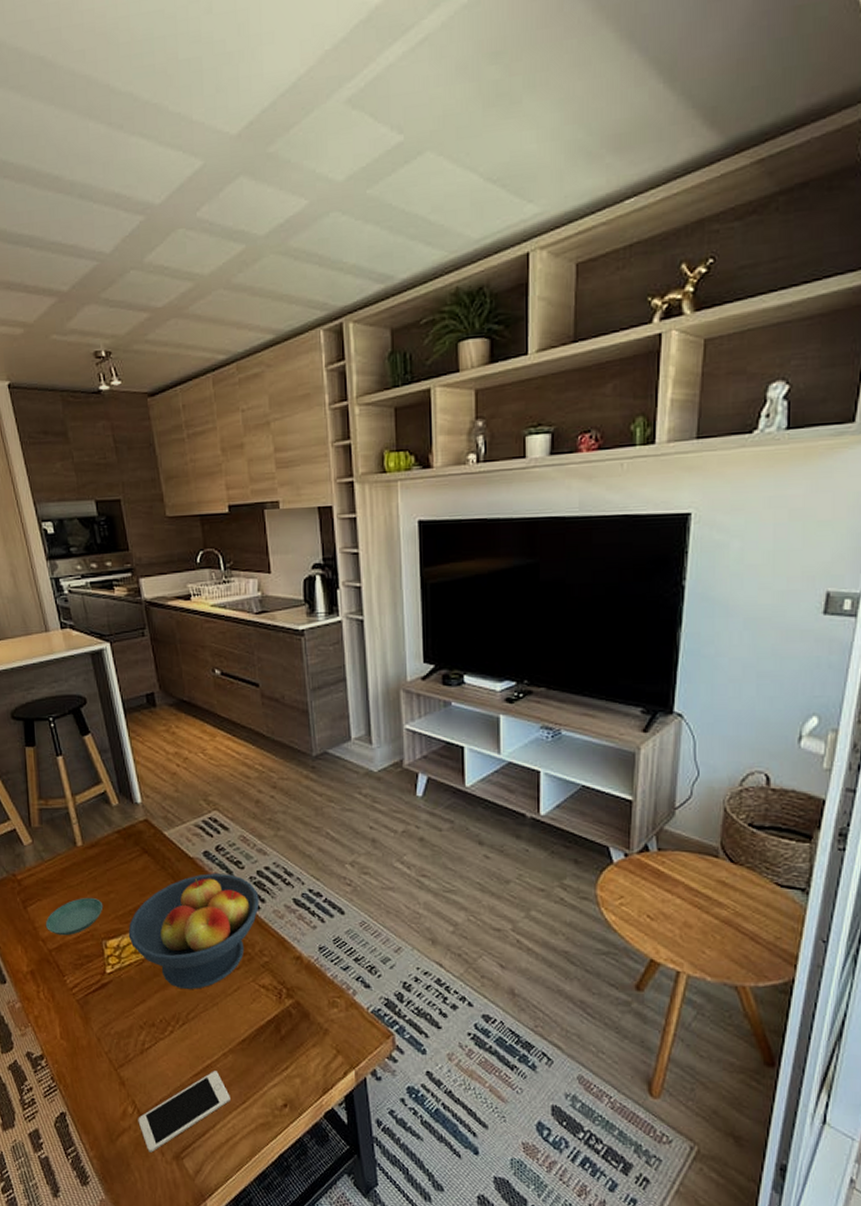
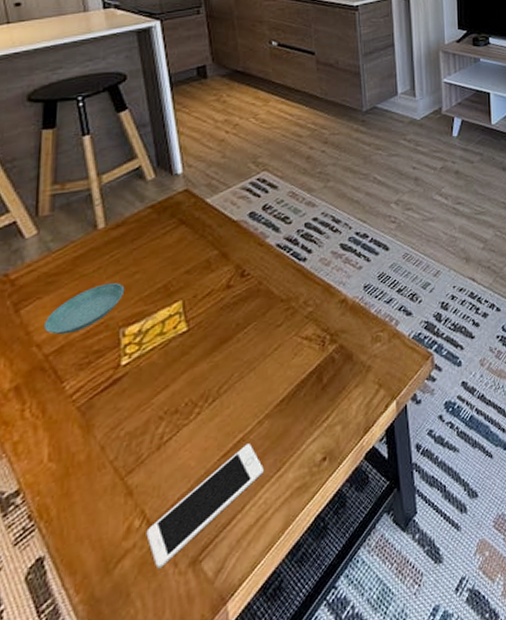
fruit bowl: present [128,873,259,989] -> none [154,231,306,363]

